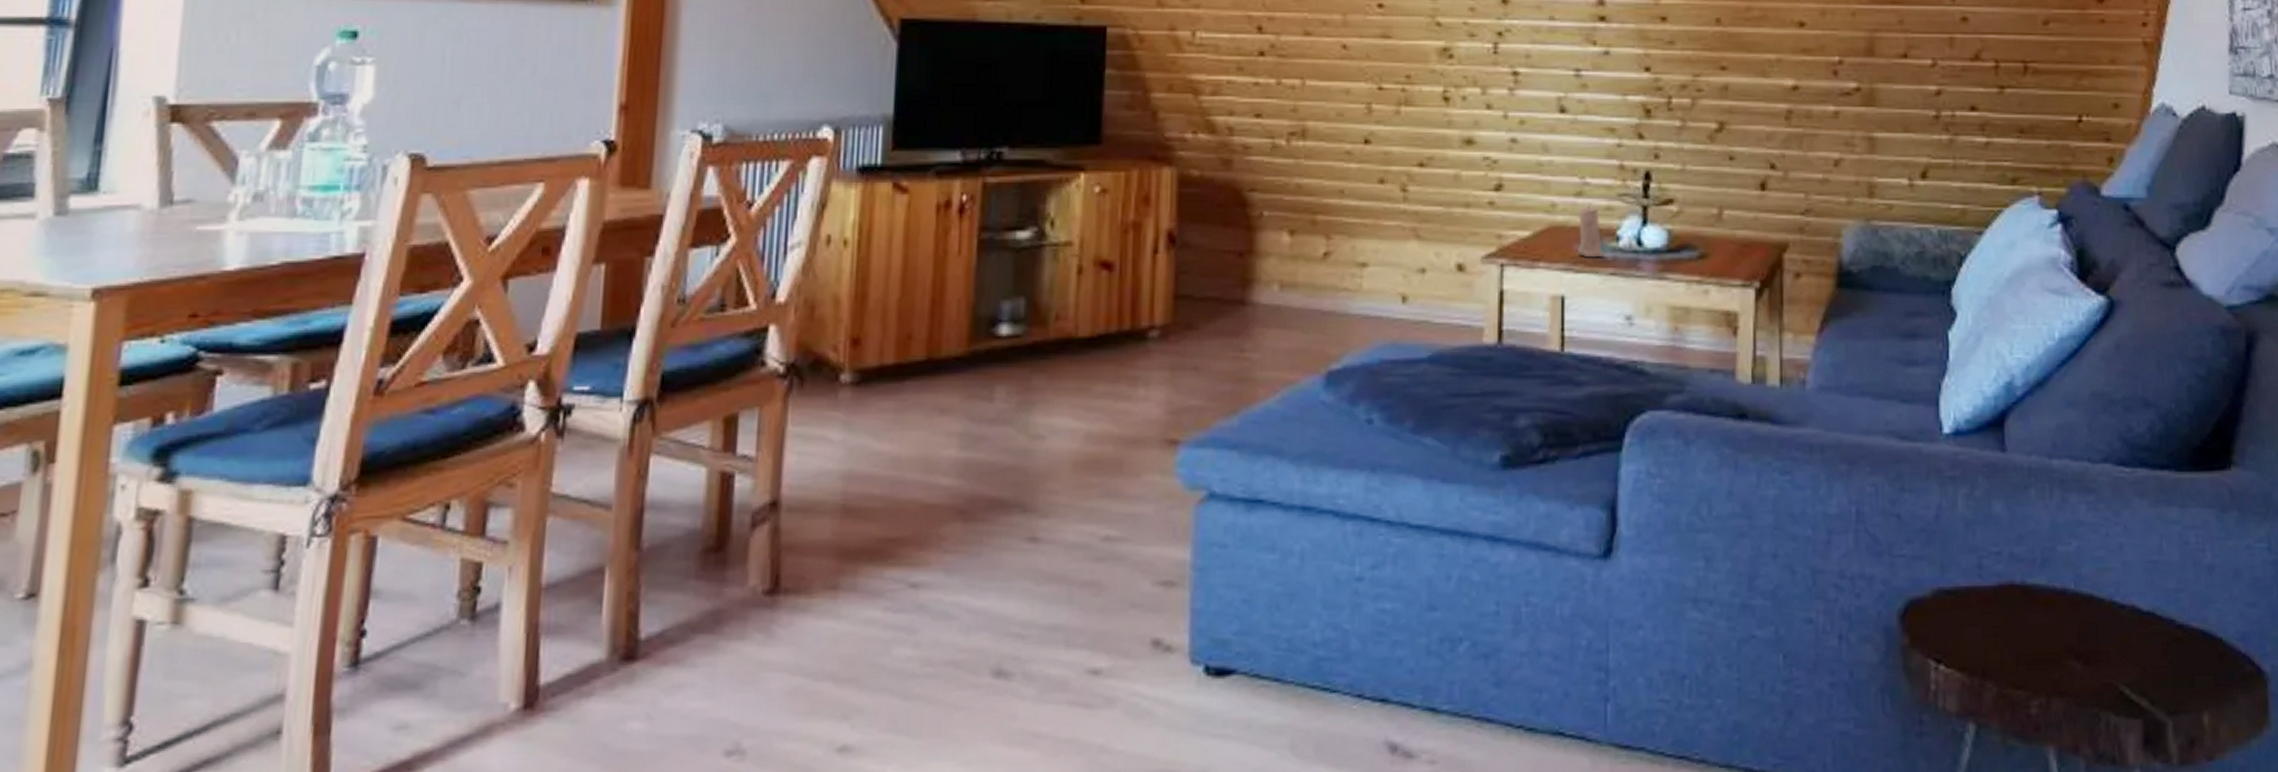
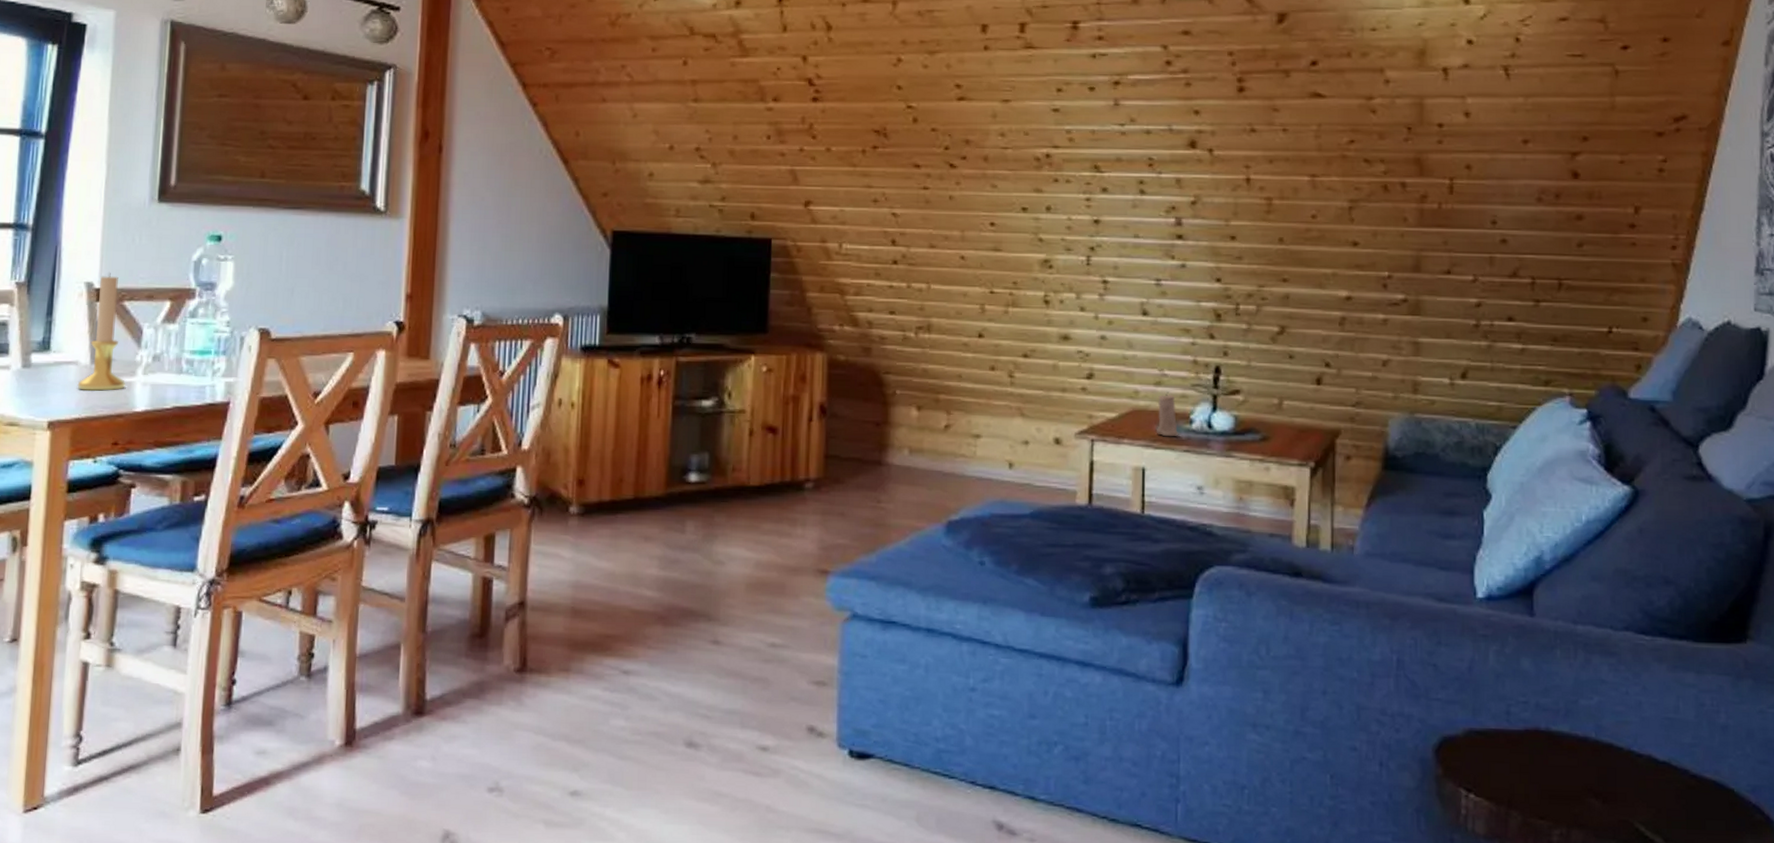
candle holder: none [138,83,211,244] -> present [77,273,125,391]

